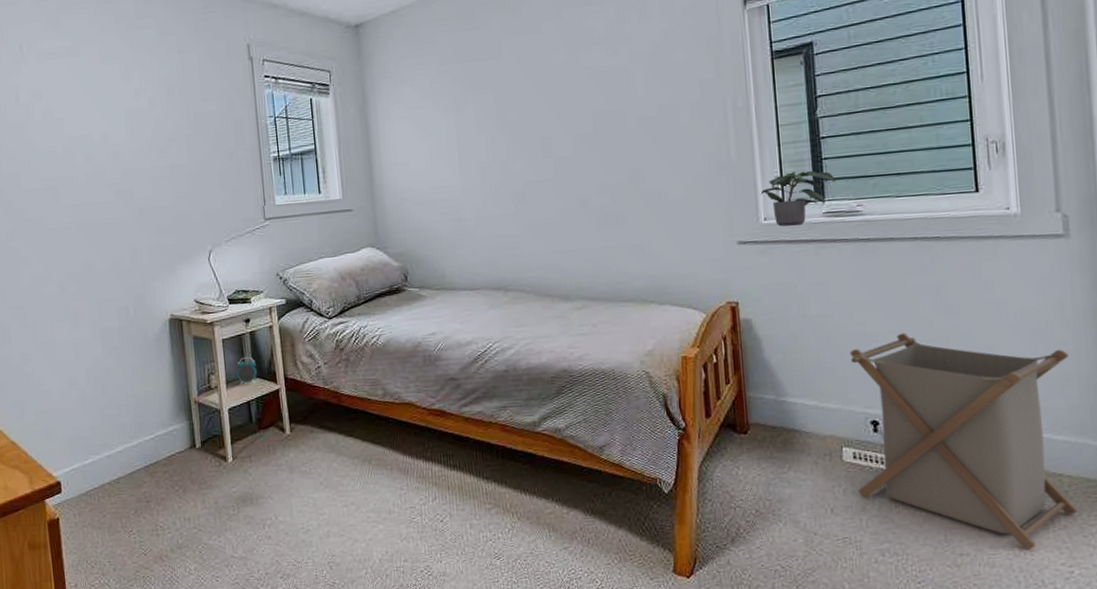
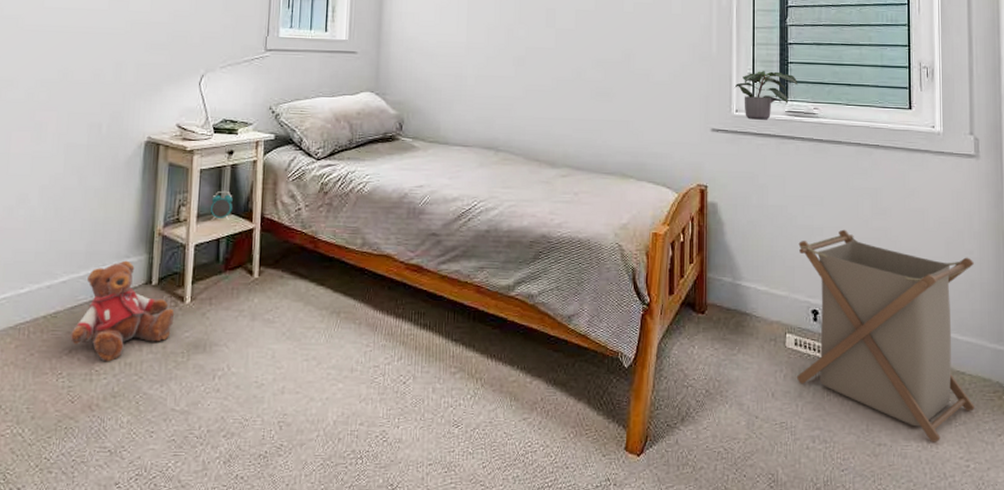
teddy bear: none [133,428,221,519] -> present [69,260,175,362]

